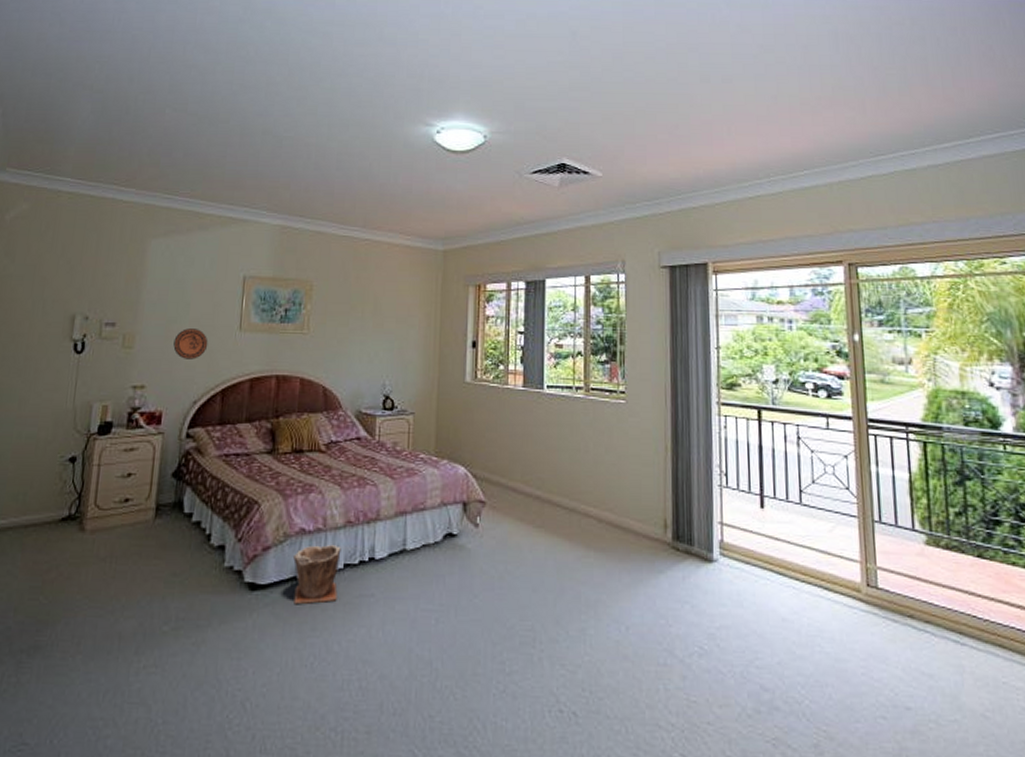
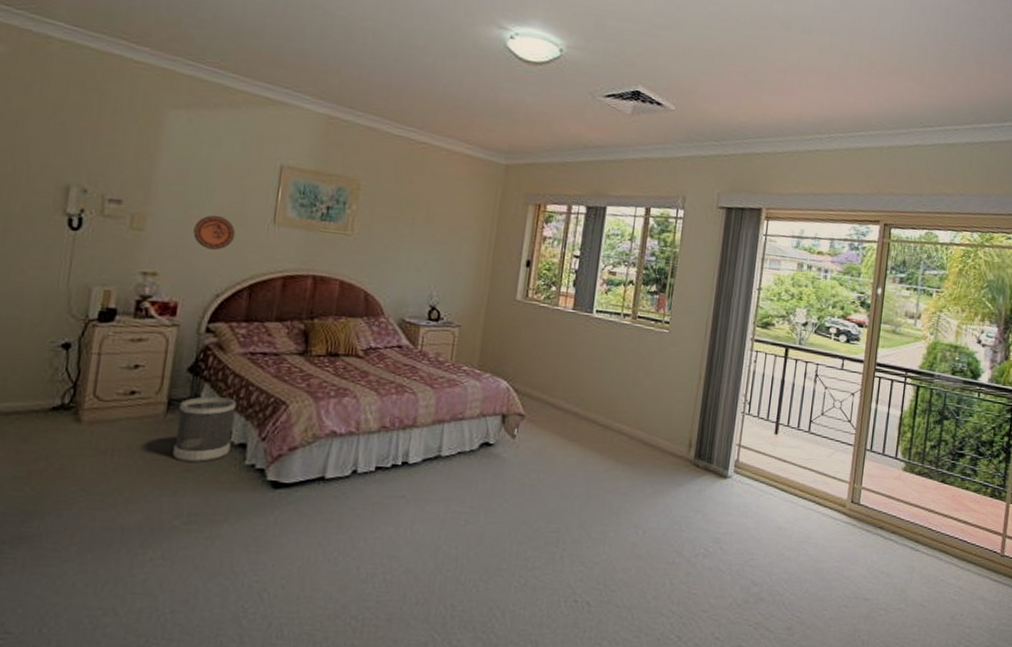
wastebasket: none [161,500,215,566] -> present [172,396,237,462]
plant pot: present [293,545,341,605] -> none [320,448,374,504]

